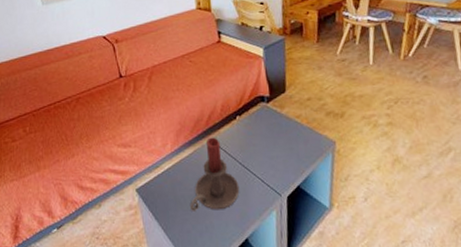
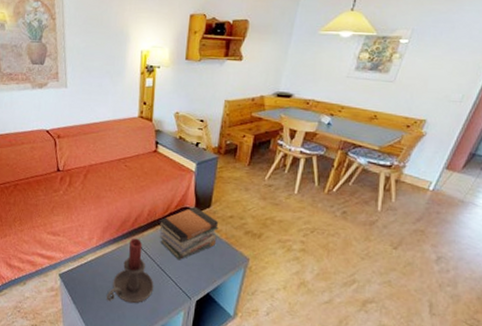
book stack: none [233,94,298,155] -> present [158,207,219,261]

